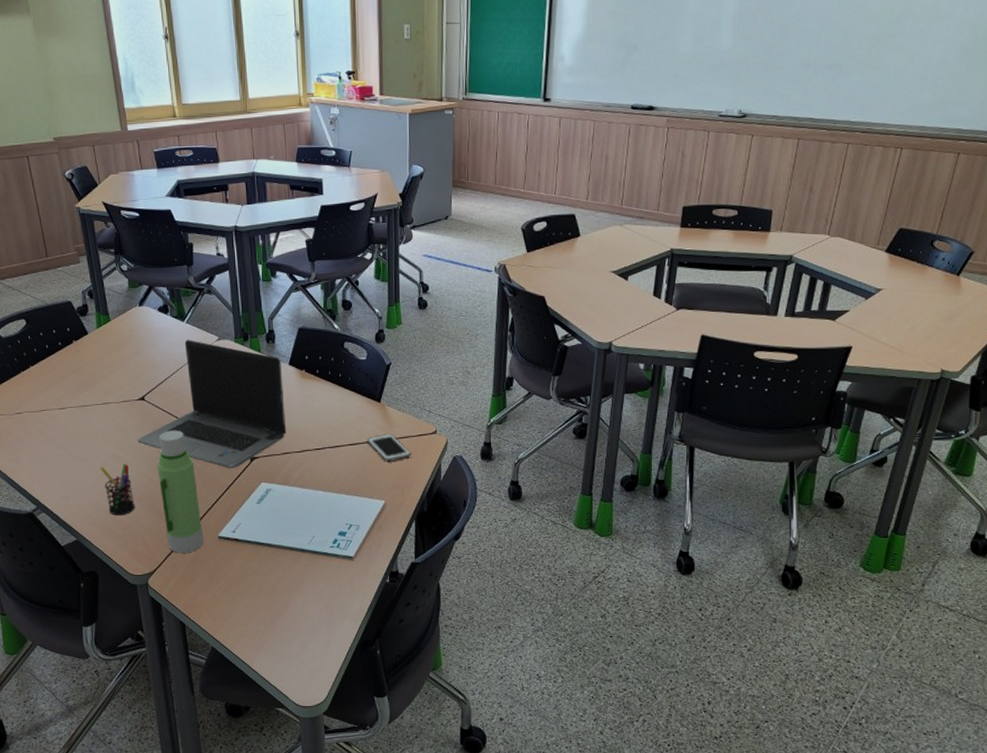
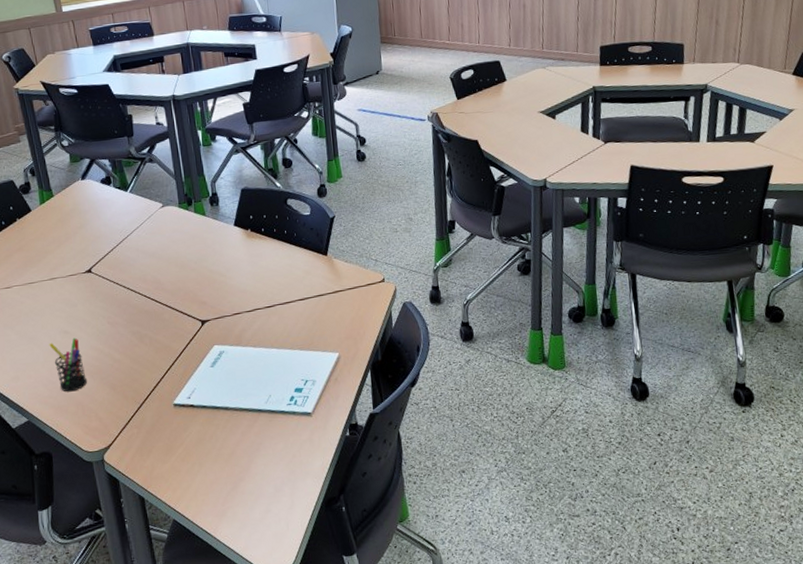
laptop computer: present [138,340,287,469] -> none [86,209,236,335]
water bottle: present [157,430,204,553] -> none [107,300,159,425]
cell phone: present [366,434,411,461] -> none [316,286,361,314]

